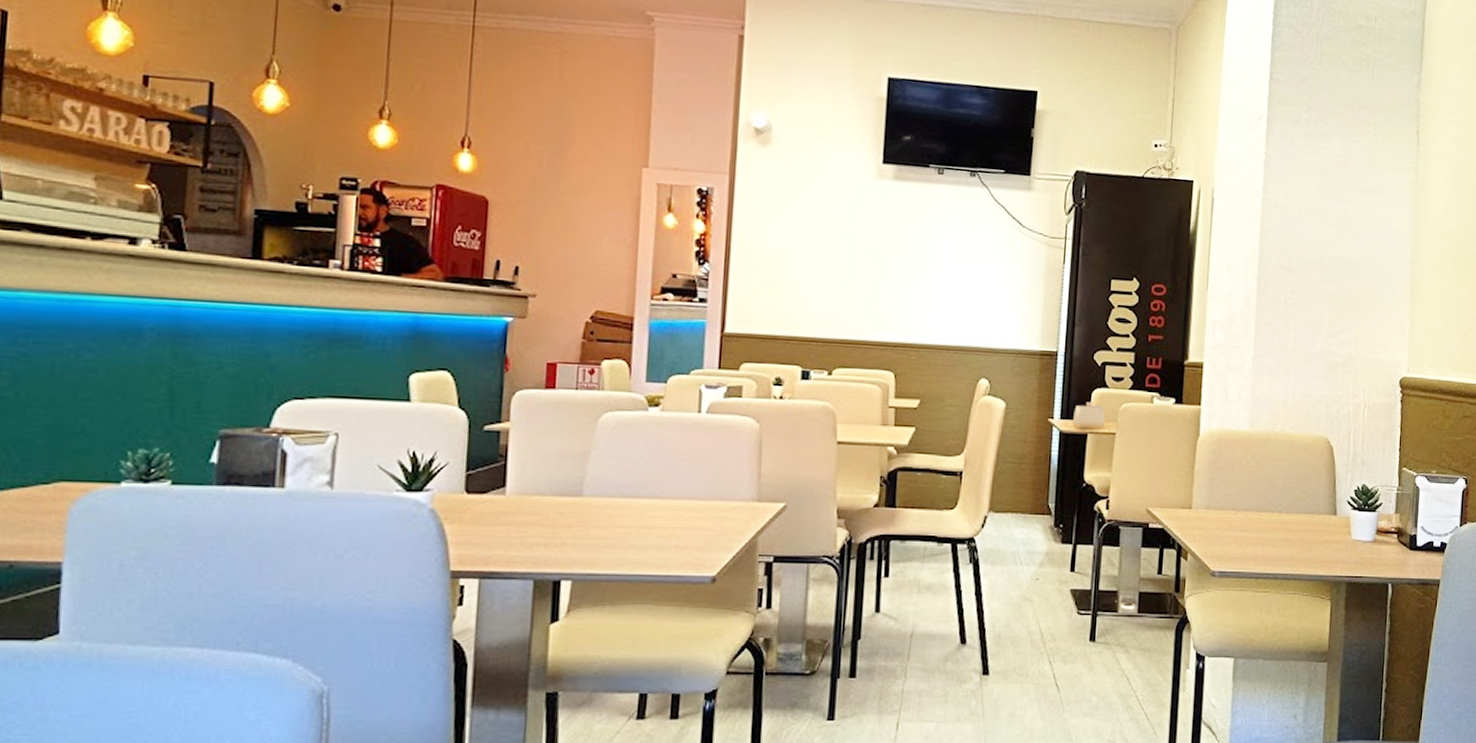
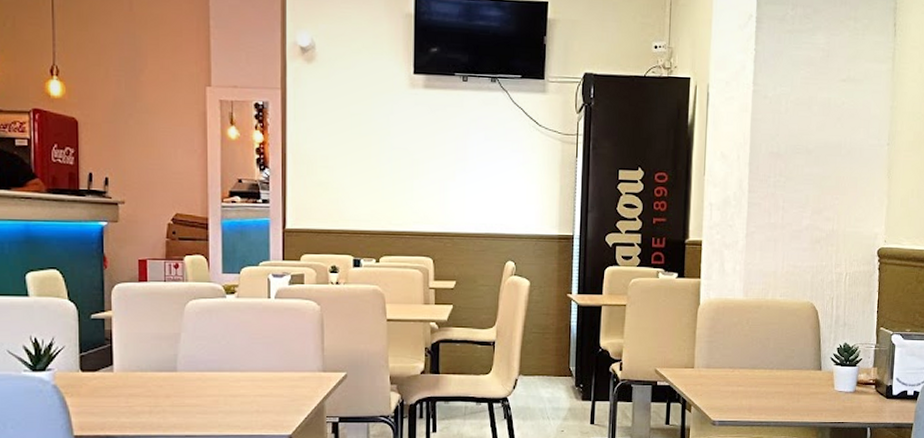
sugar bowl: present [1073,402,1105,429] -> none [589,278,617,302]

